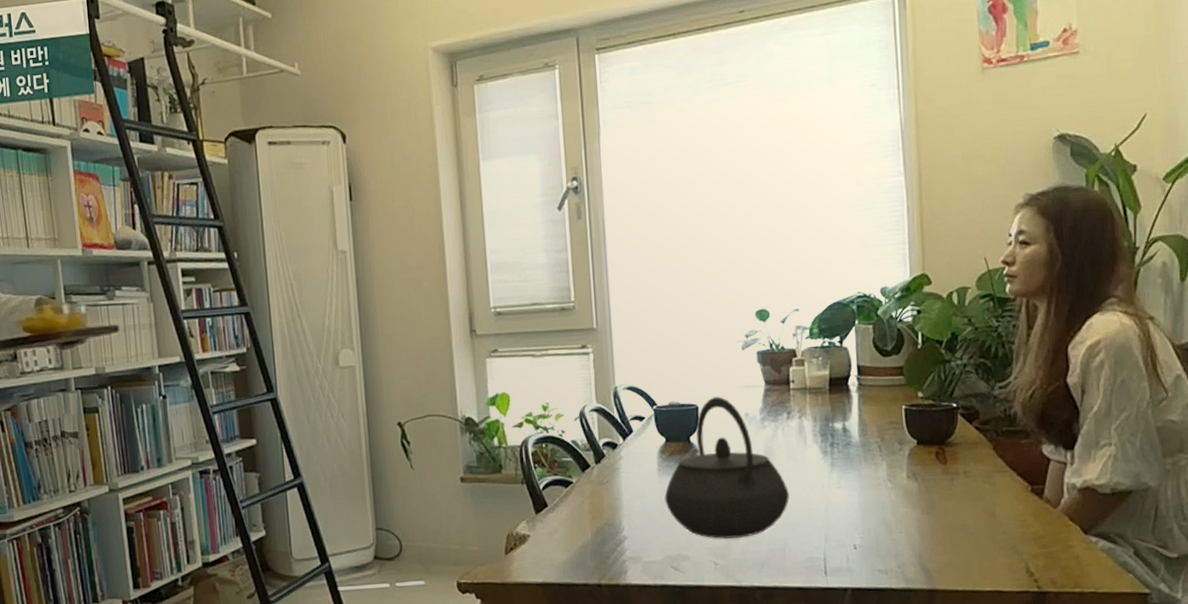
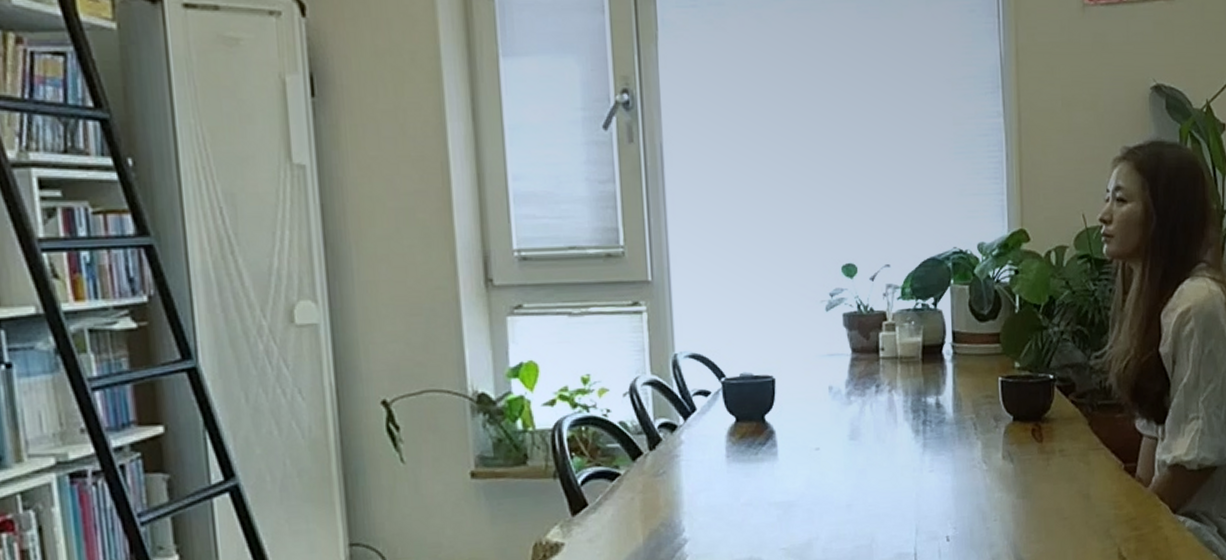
kettle: present [664,396,789,539] -> none [734,367,878,537]

